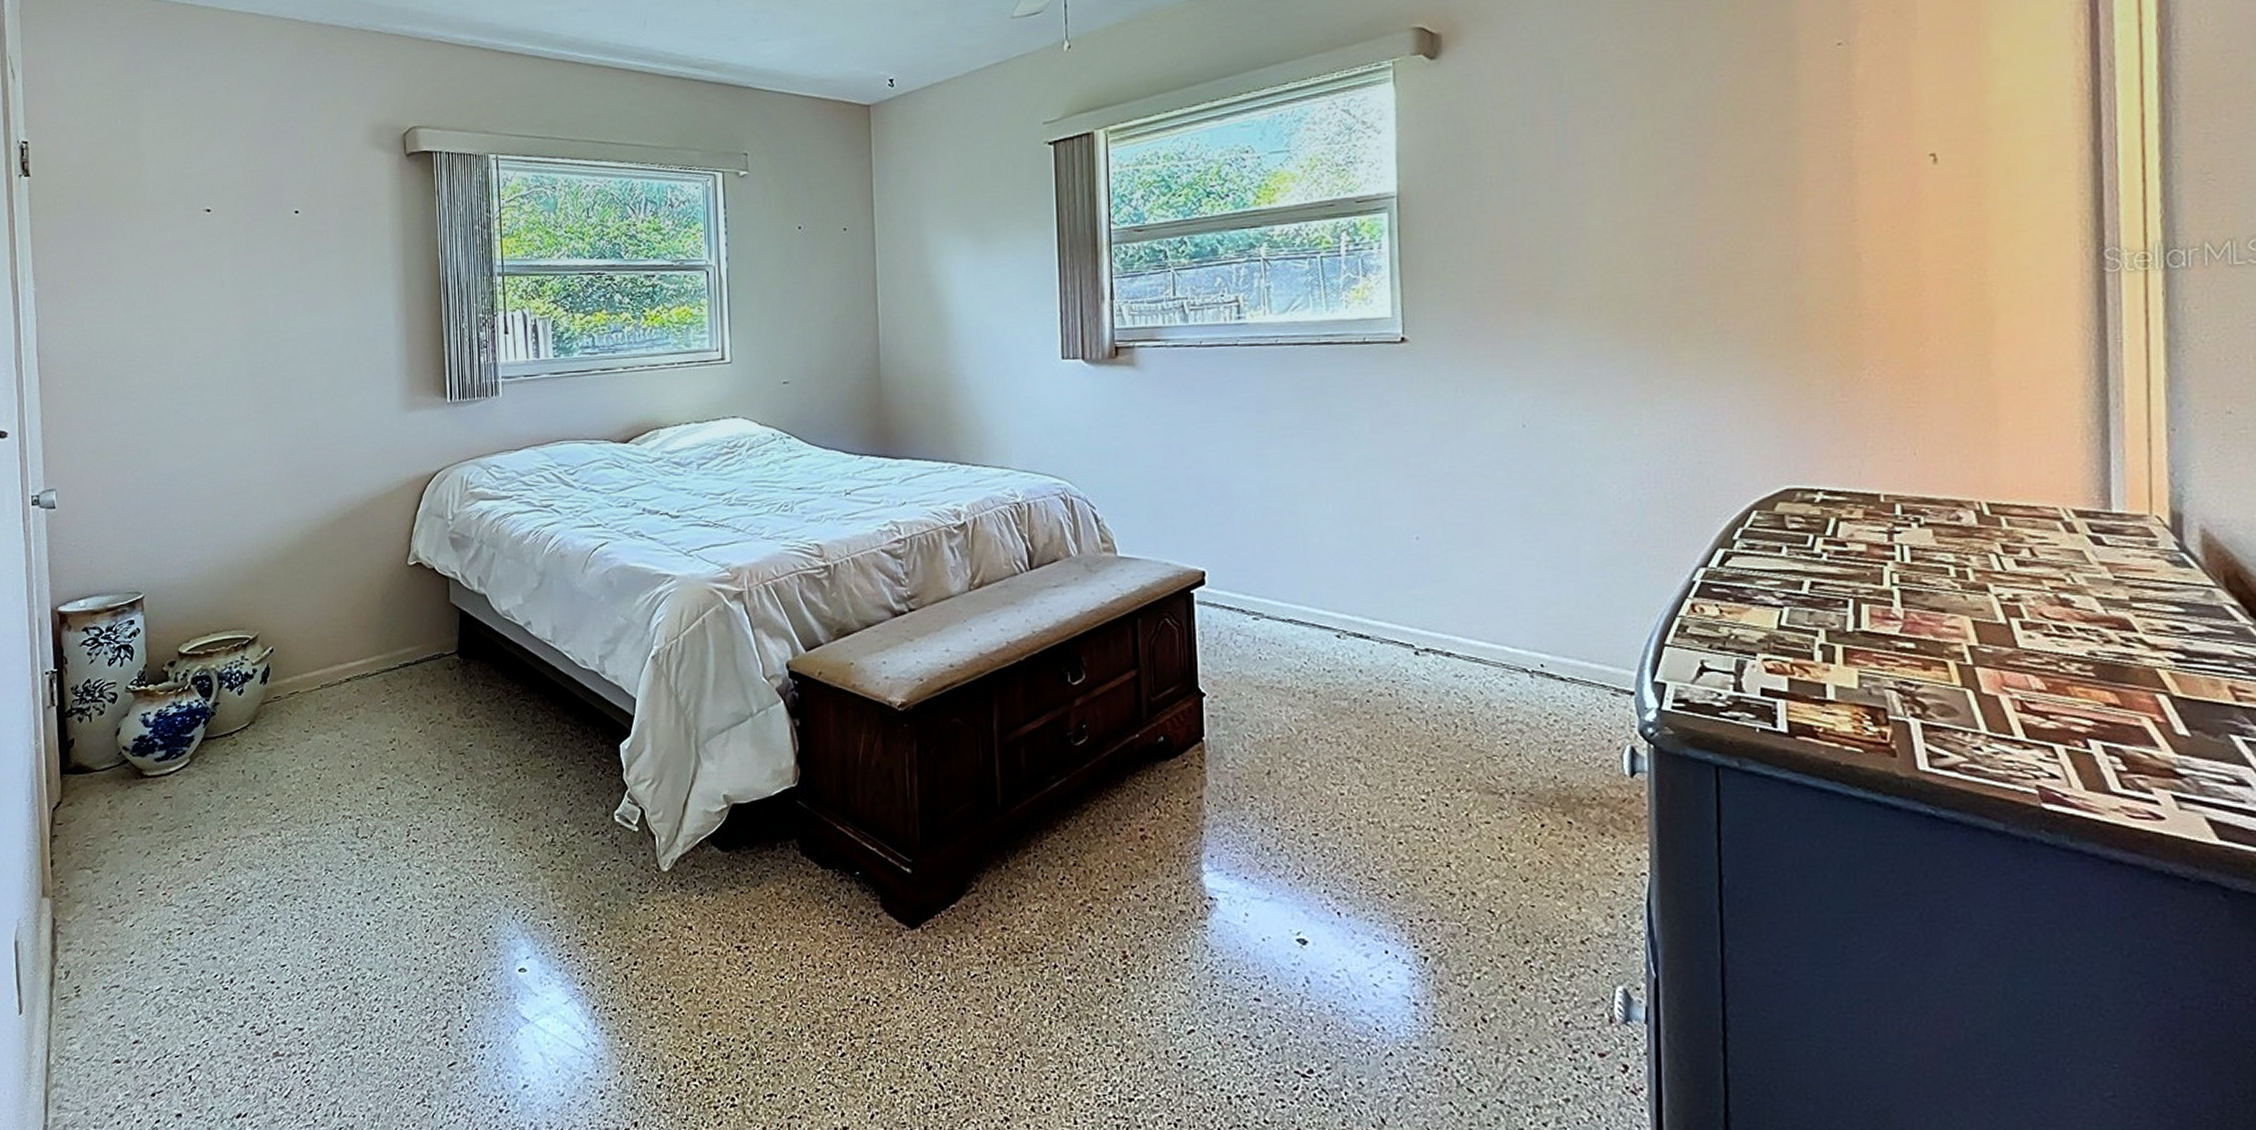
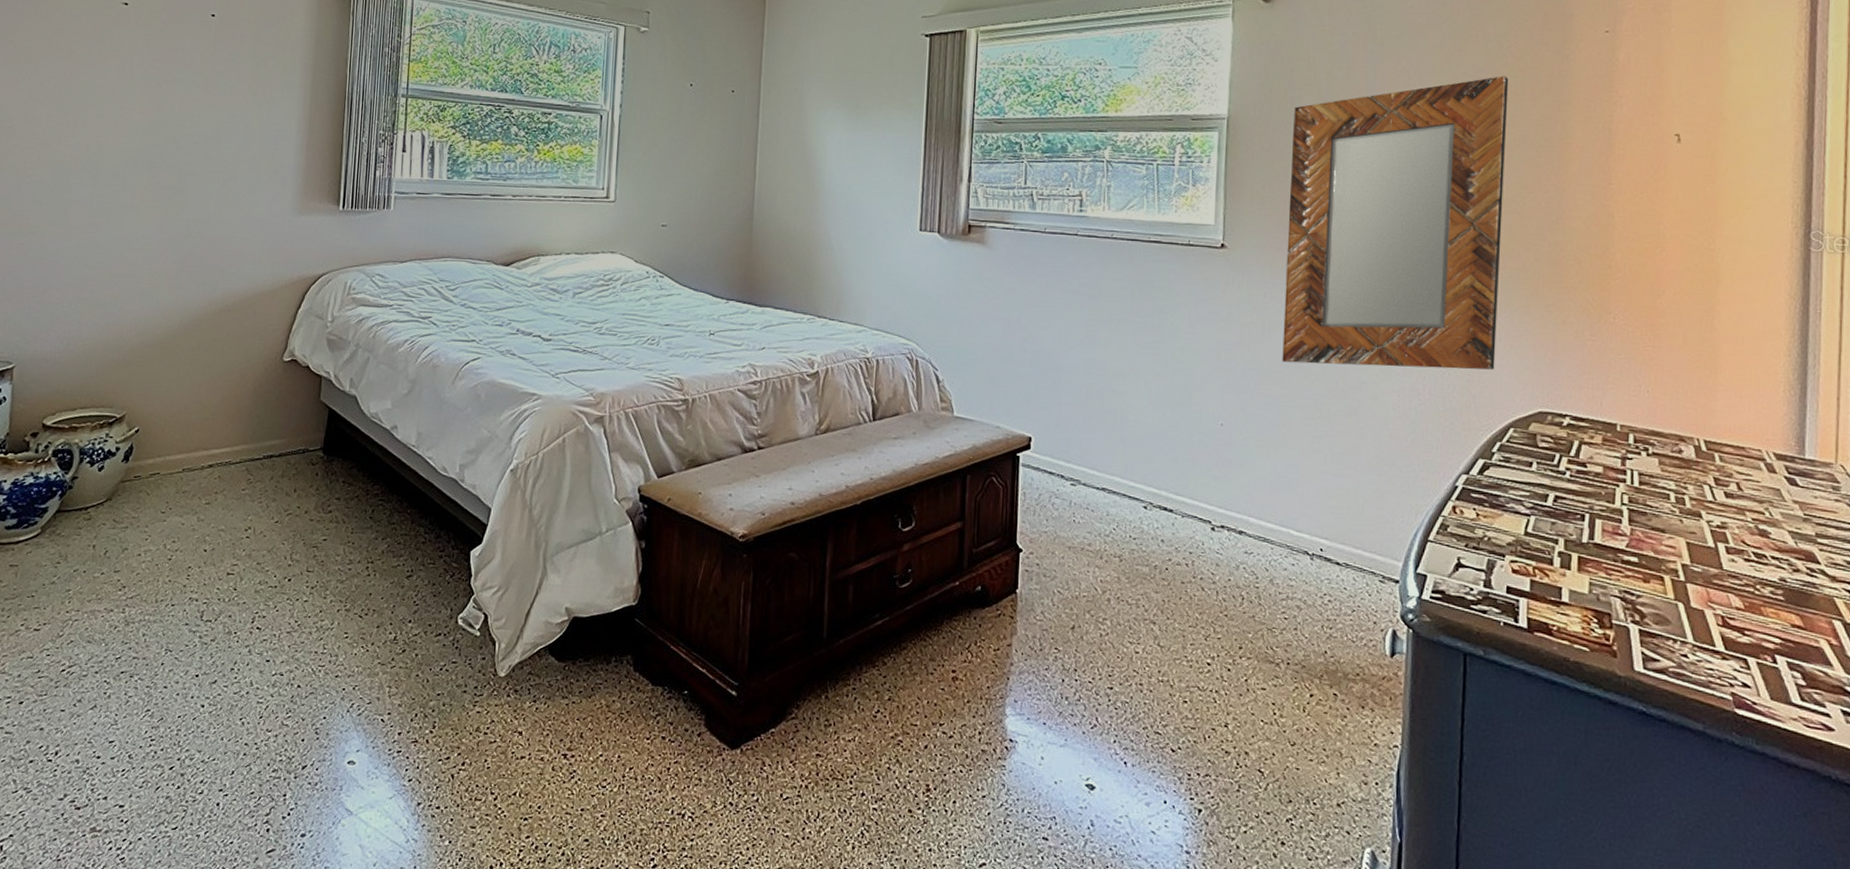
home mirror: none [1474,110,1730,463] -> present [1282,76,1509,370]

